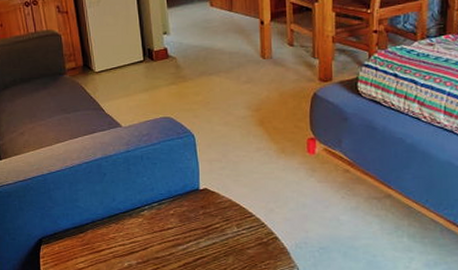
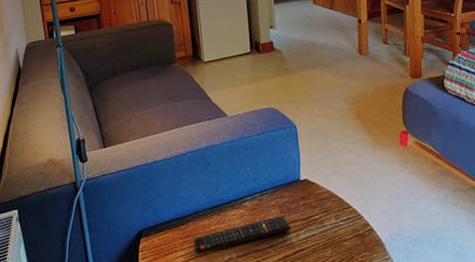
remote control: none [93,224,190,261] -> present [193,216,291,255]

